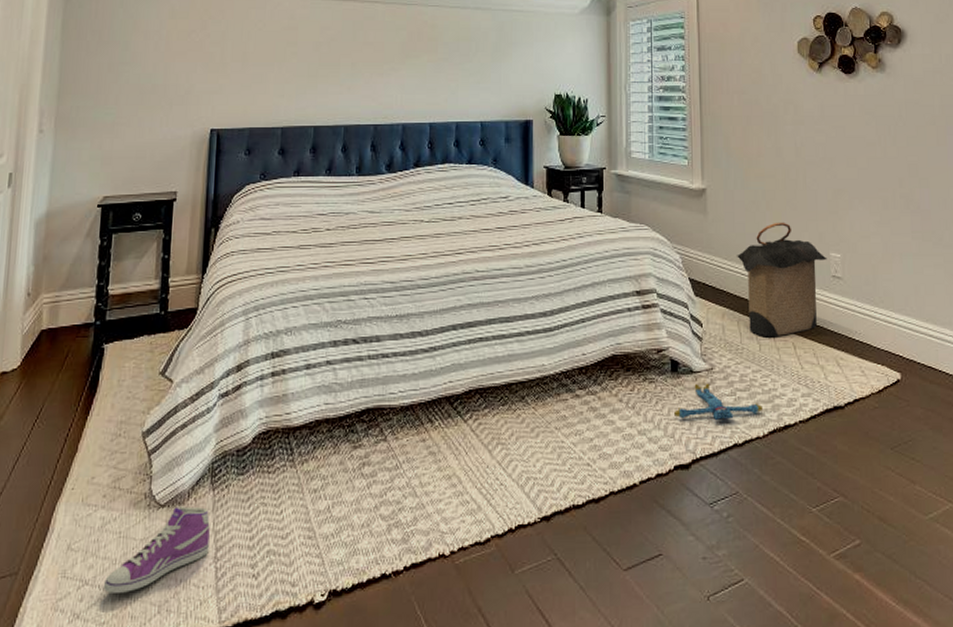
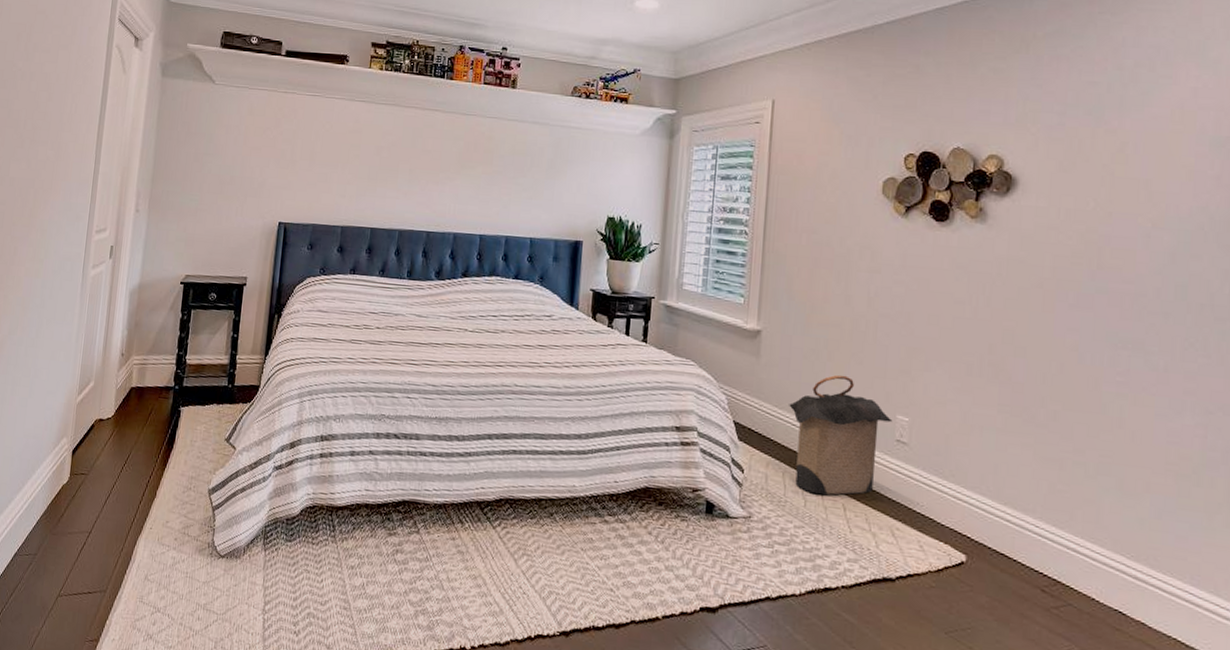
sneaker: present [103,506,210,593] -> none [171,559,261,626]
plush toy: present [674,383,764,421] -> none [705,530,803,571]

